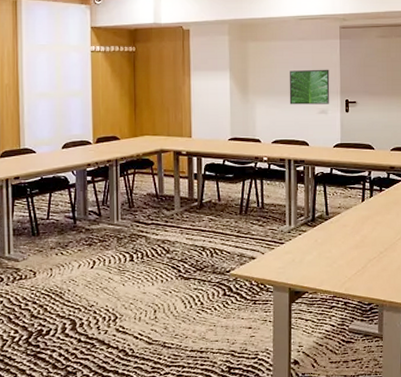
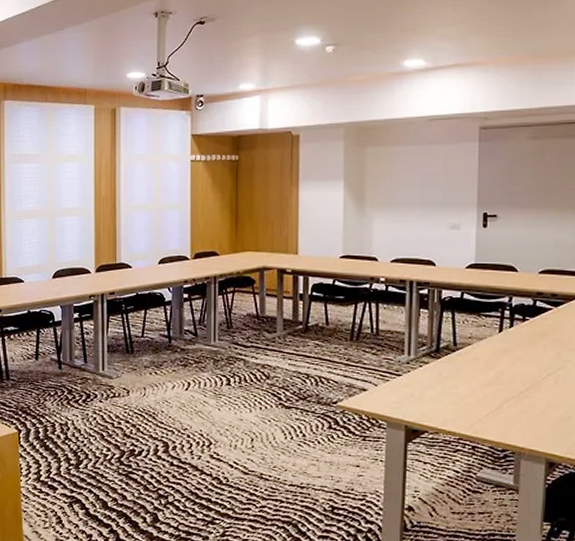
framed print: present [289,69,330,105] -> none [413,177,465,219]

